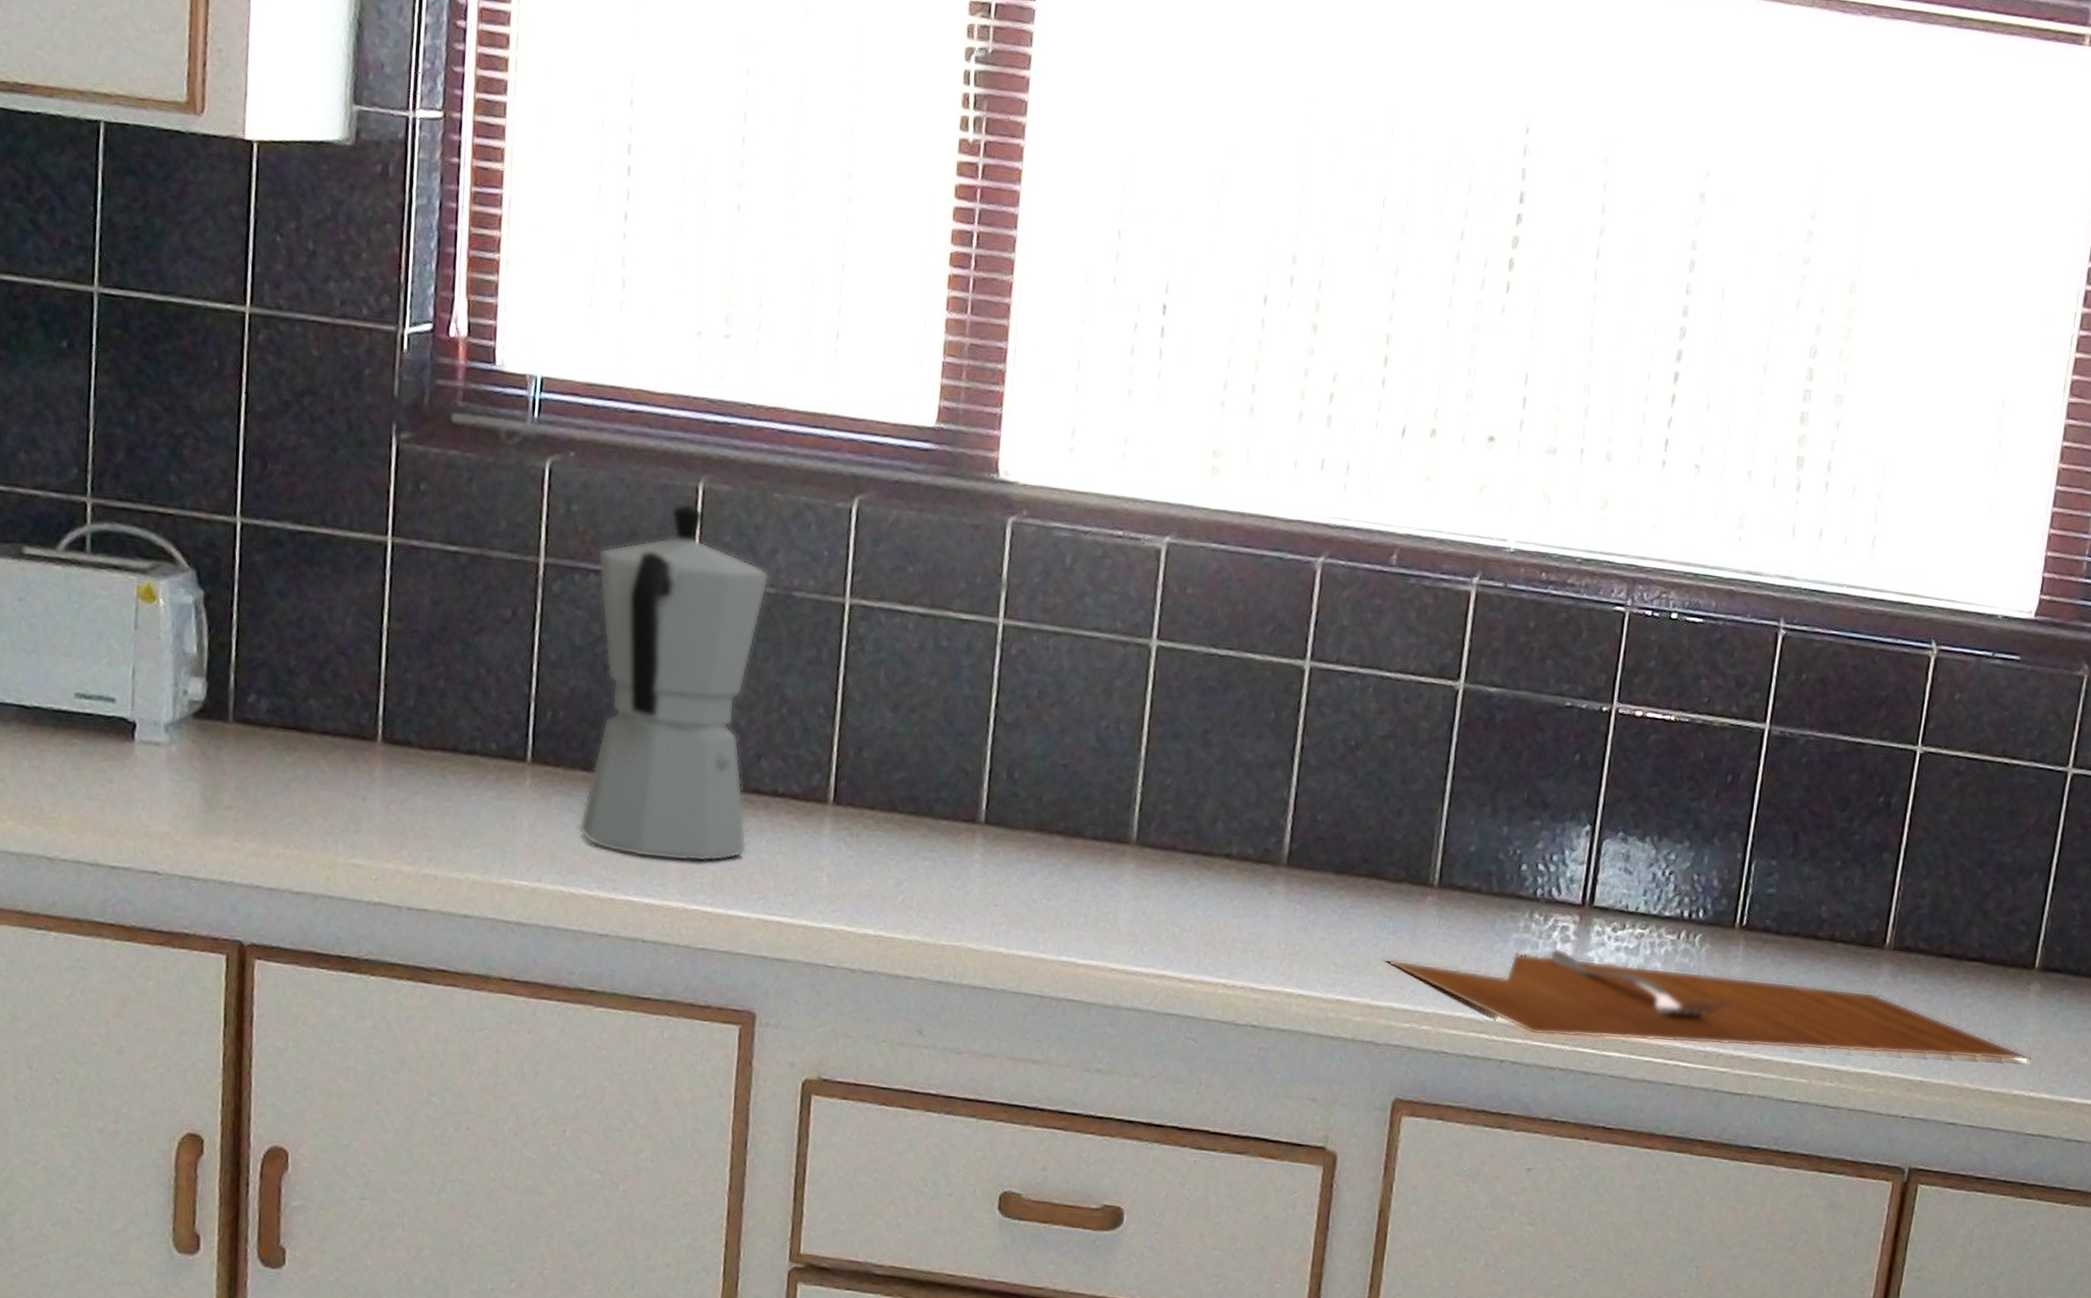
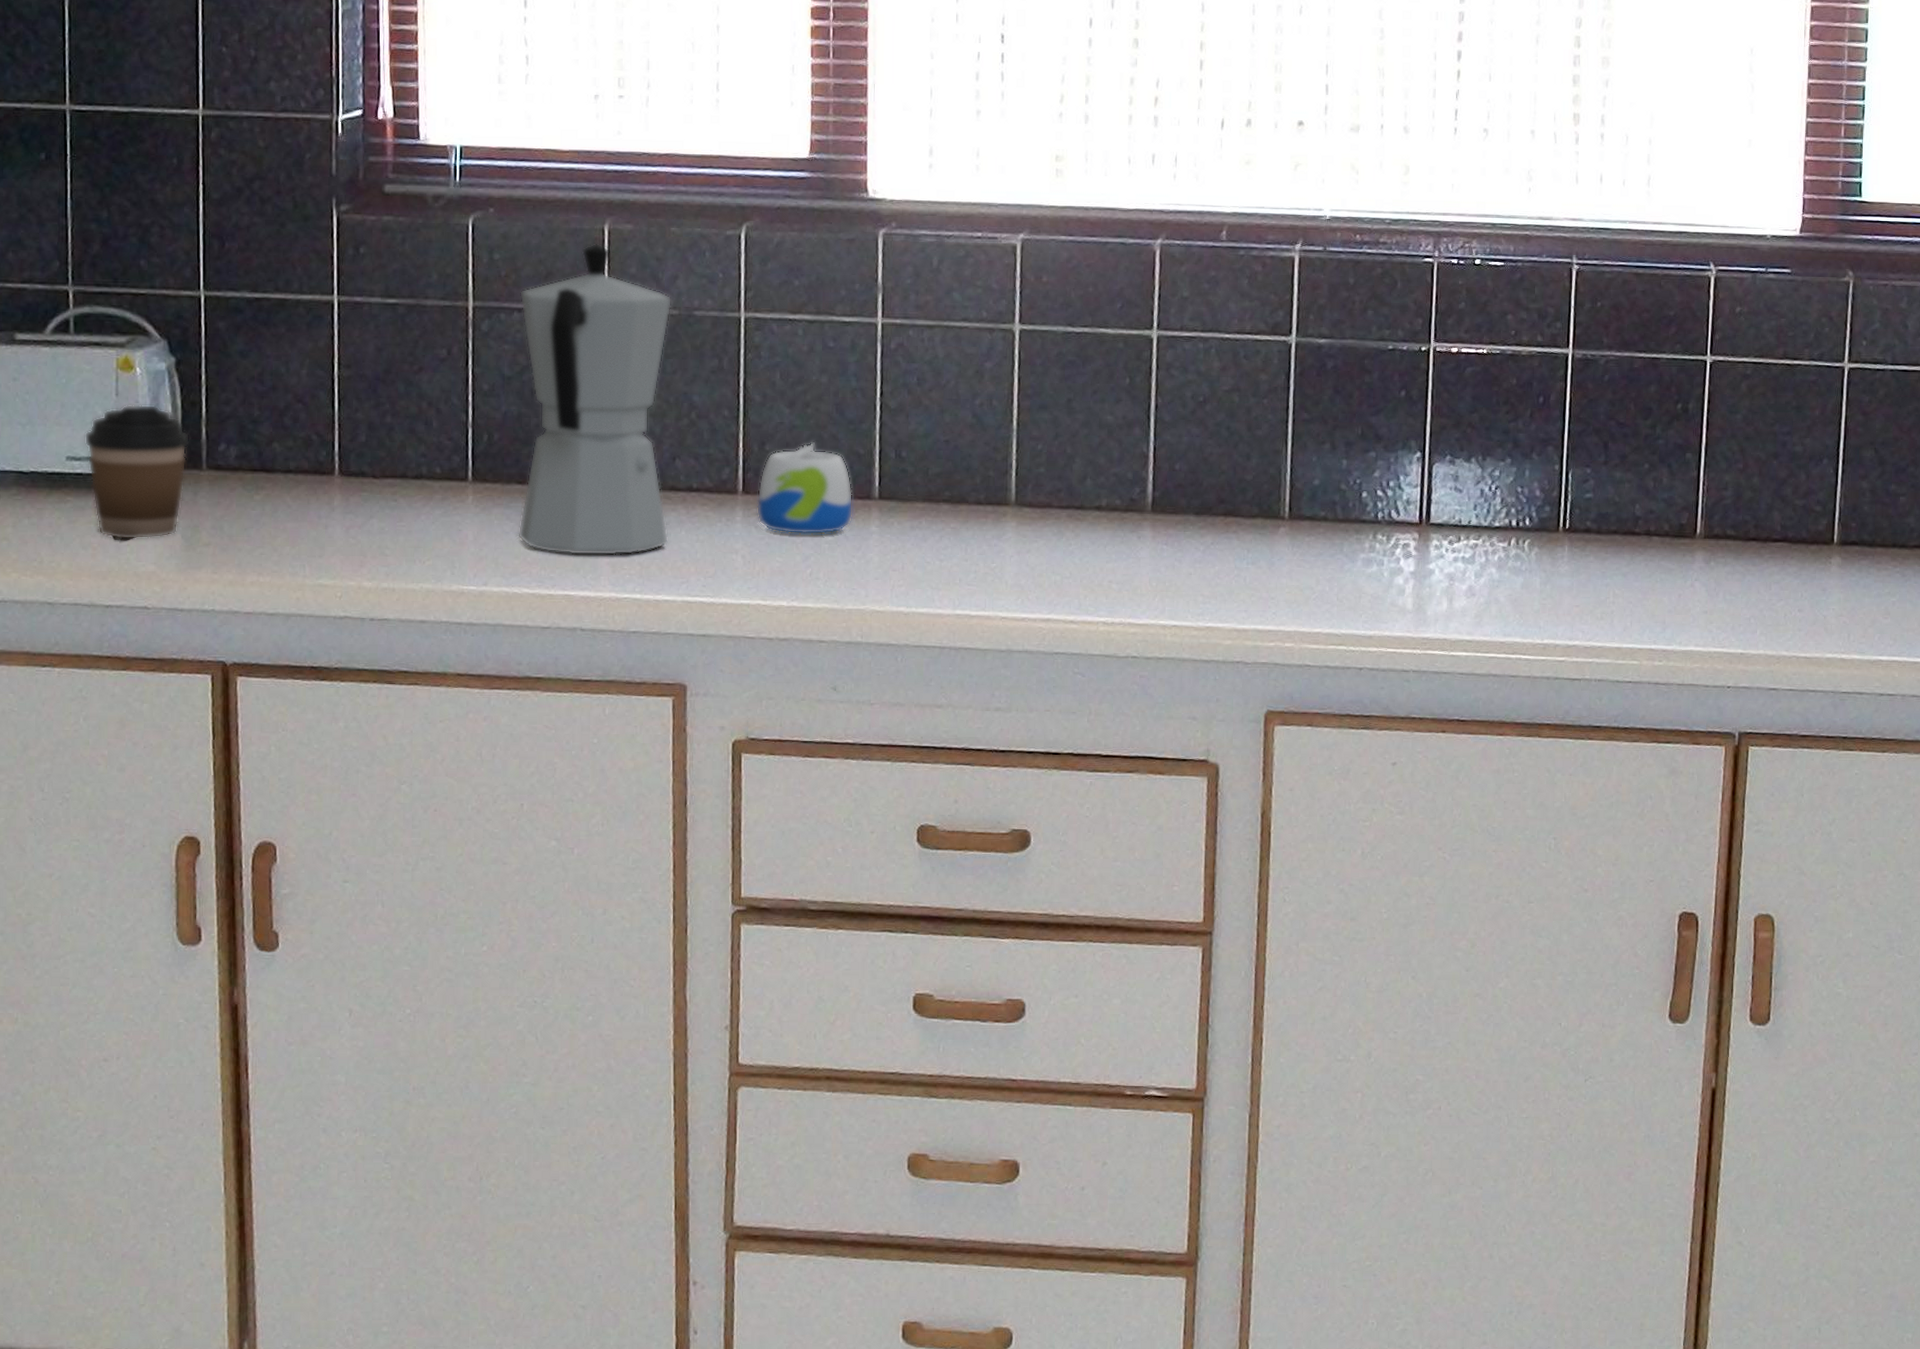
coffee cup: none [96,640,216,796] -> present [84,404,190,540]
mug: none [847,753,957,859] -> present [756,442,853,535]
cutting board: present [1382,948,2031,1061] -> none [1244,564,1839,643]

